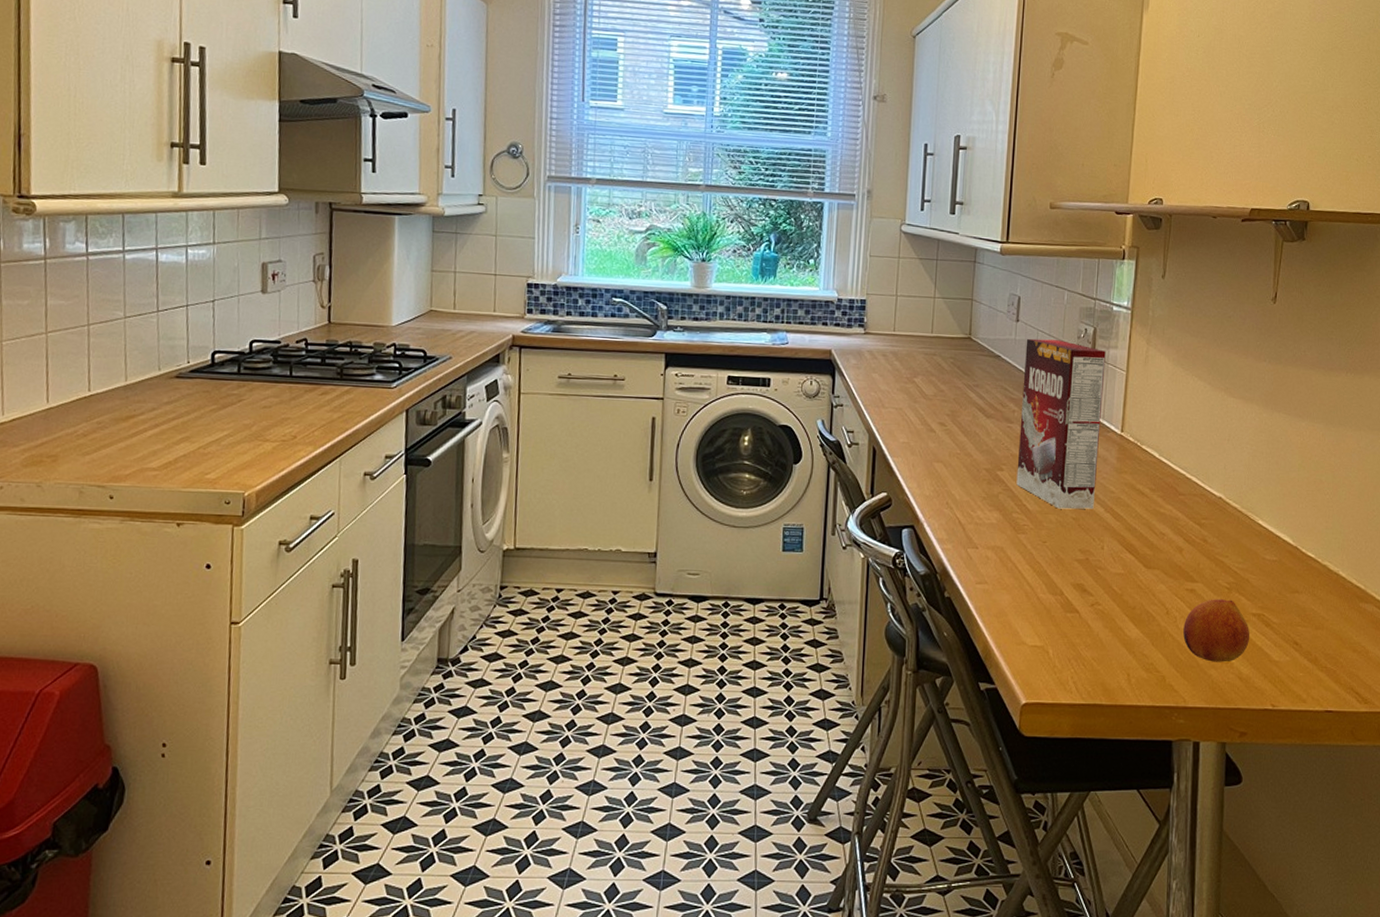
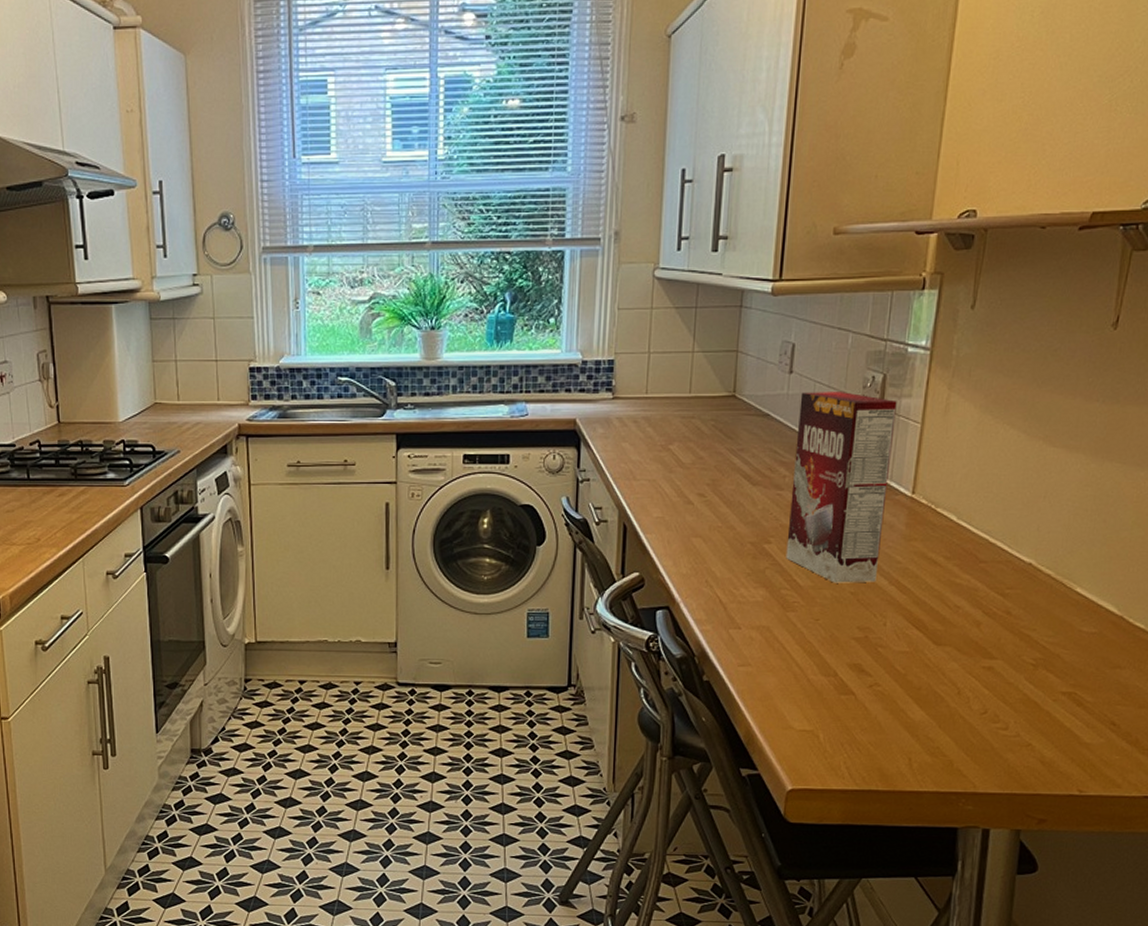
fruit: present [1183,599,1250,663] -> none [976,677,1058,745]

